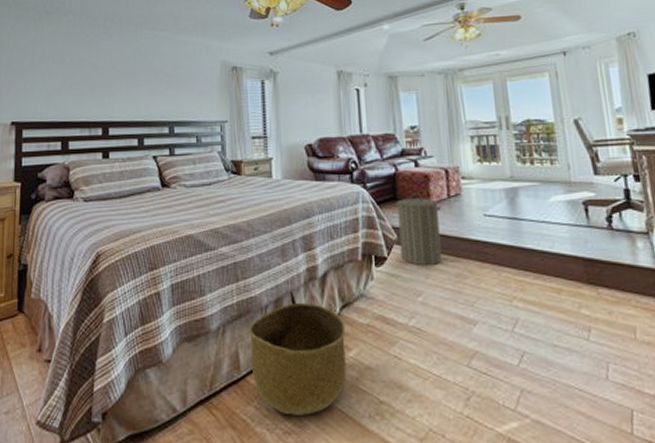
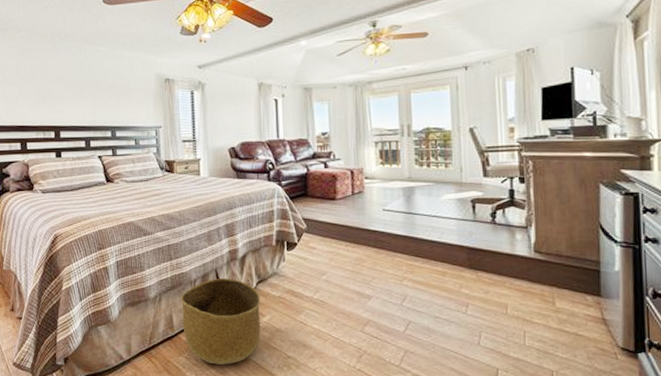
laundry hamper: present [395,192,442,267] -> none [306,189,347,251]

